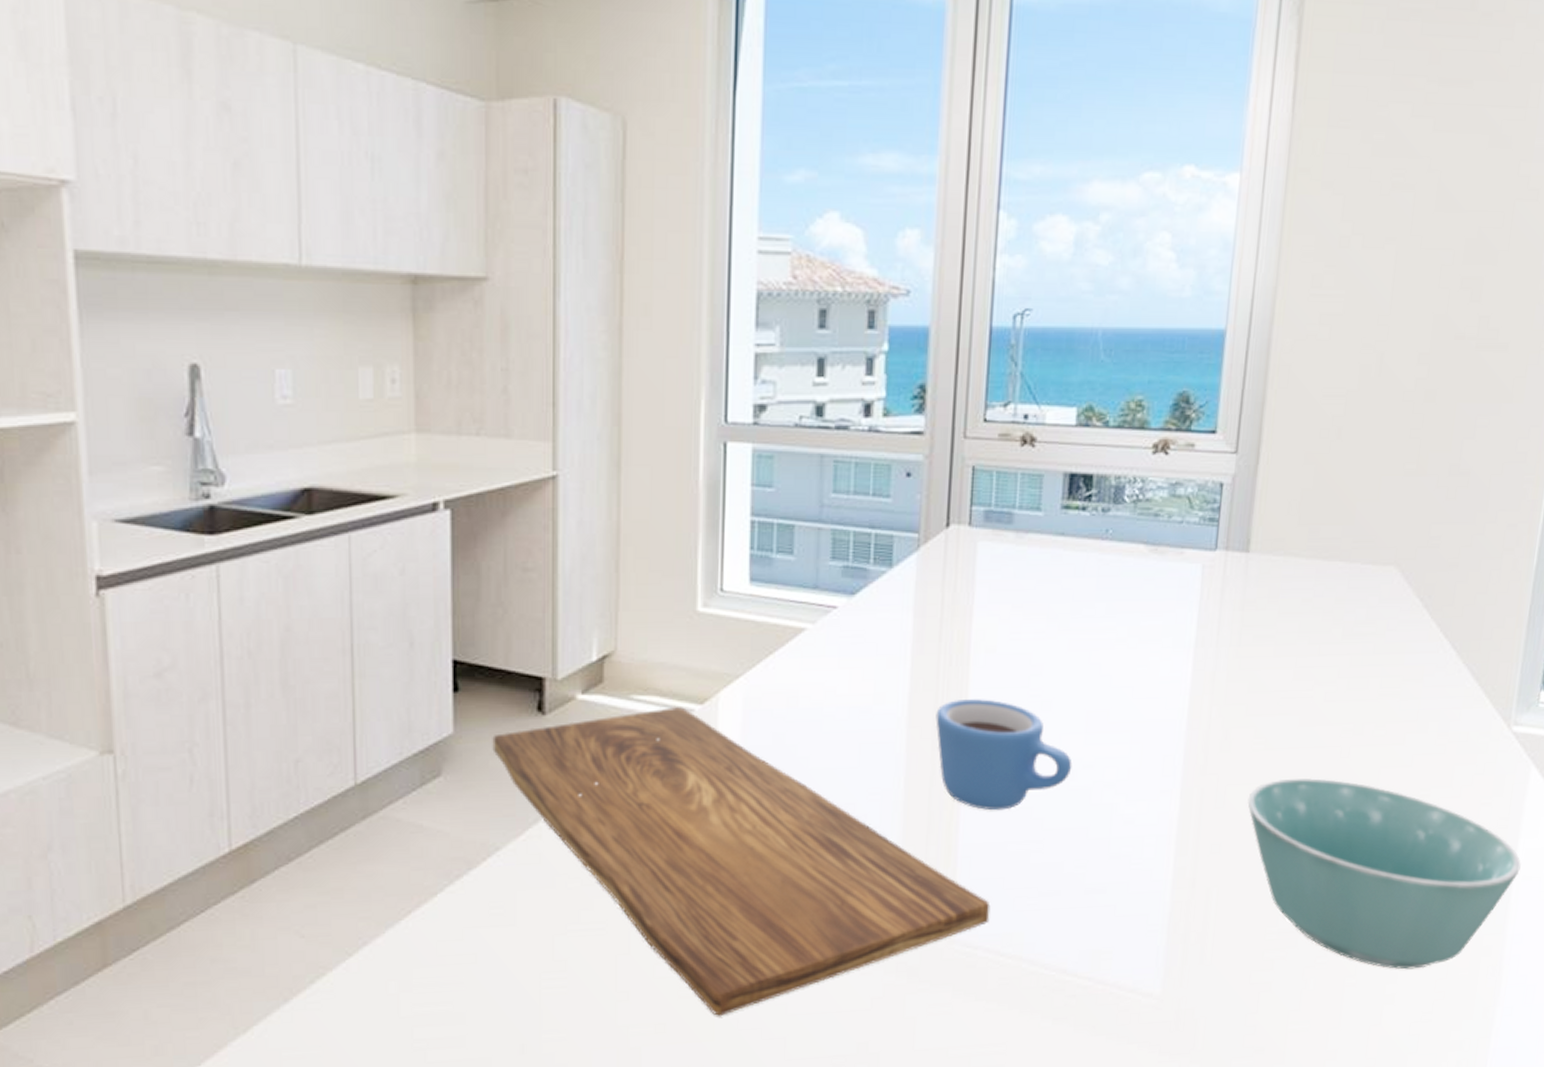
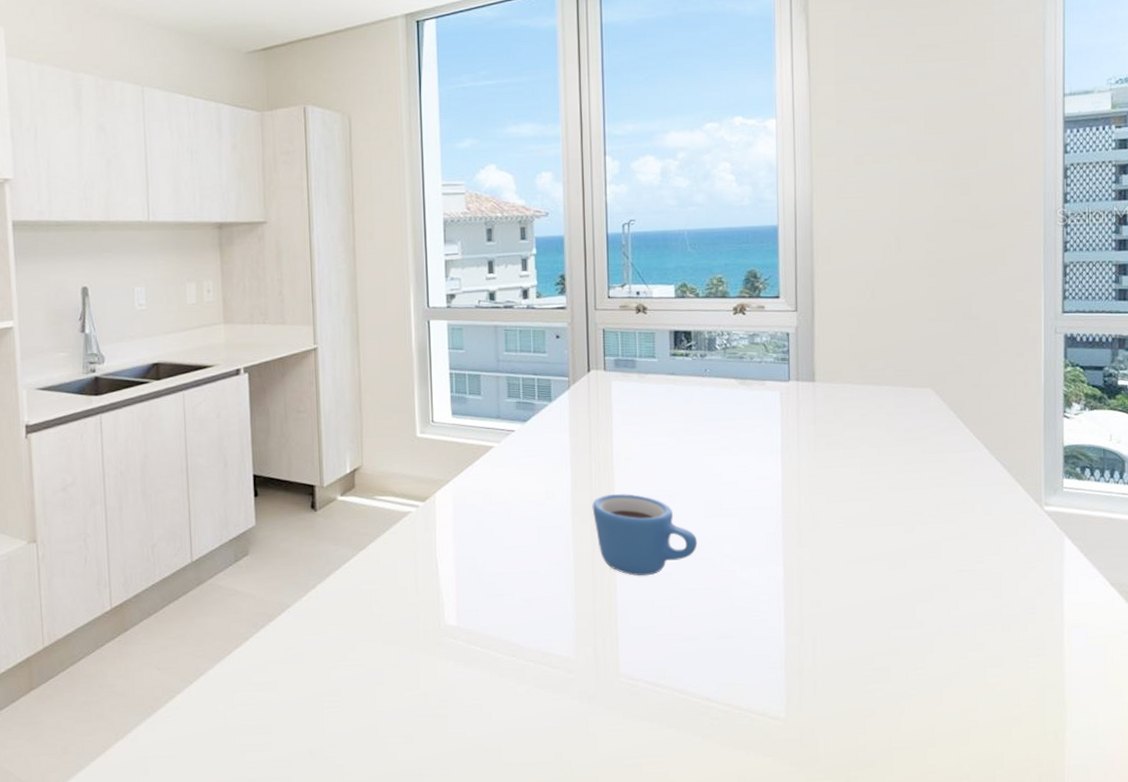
cutting board: present [492,707,991,1016] -> none [282,504,646,730]
bowl: present [1247,777,1521,970] -> none [837,548,1068,700]

